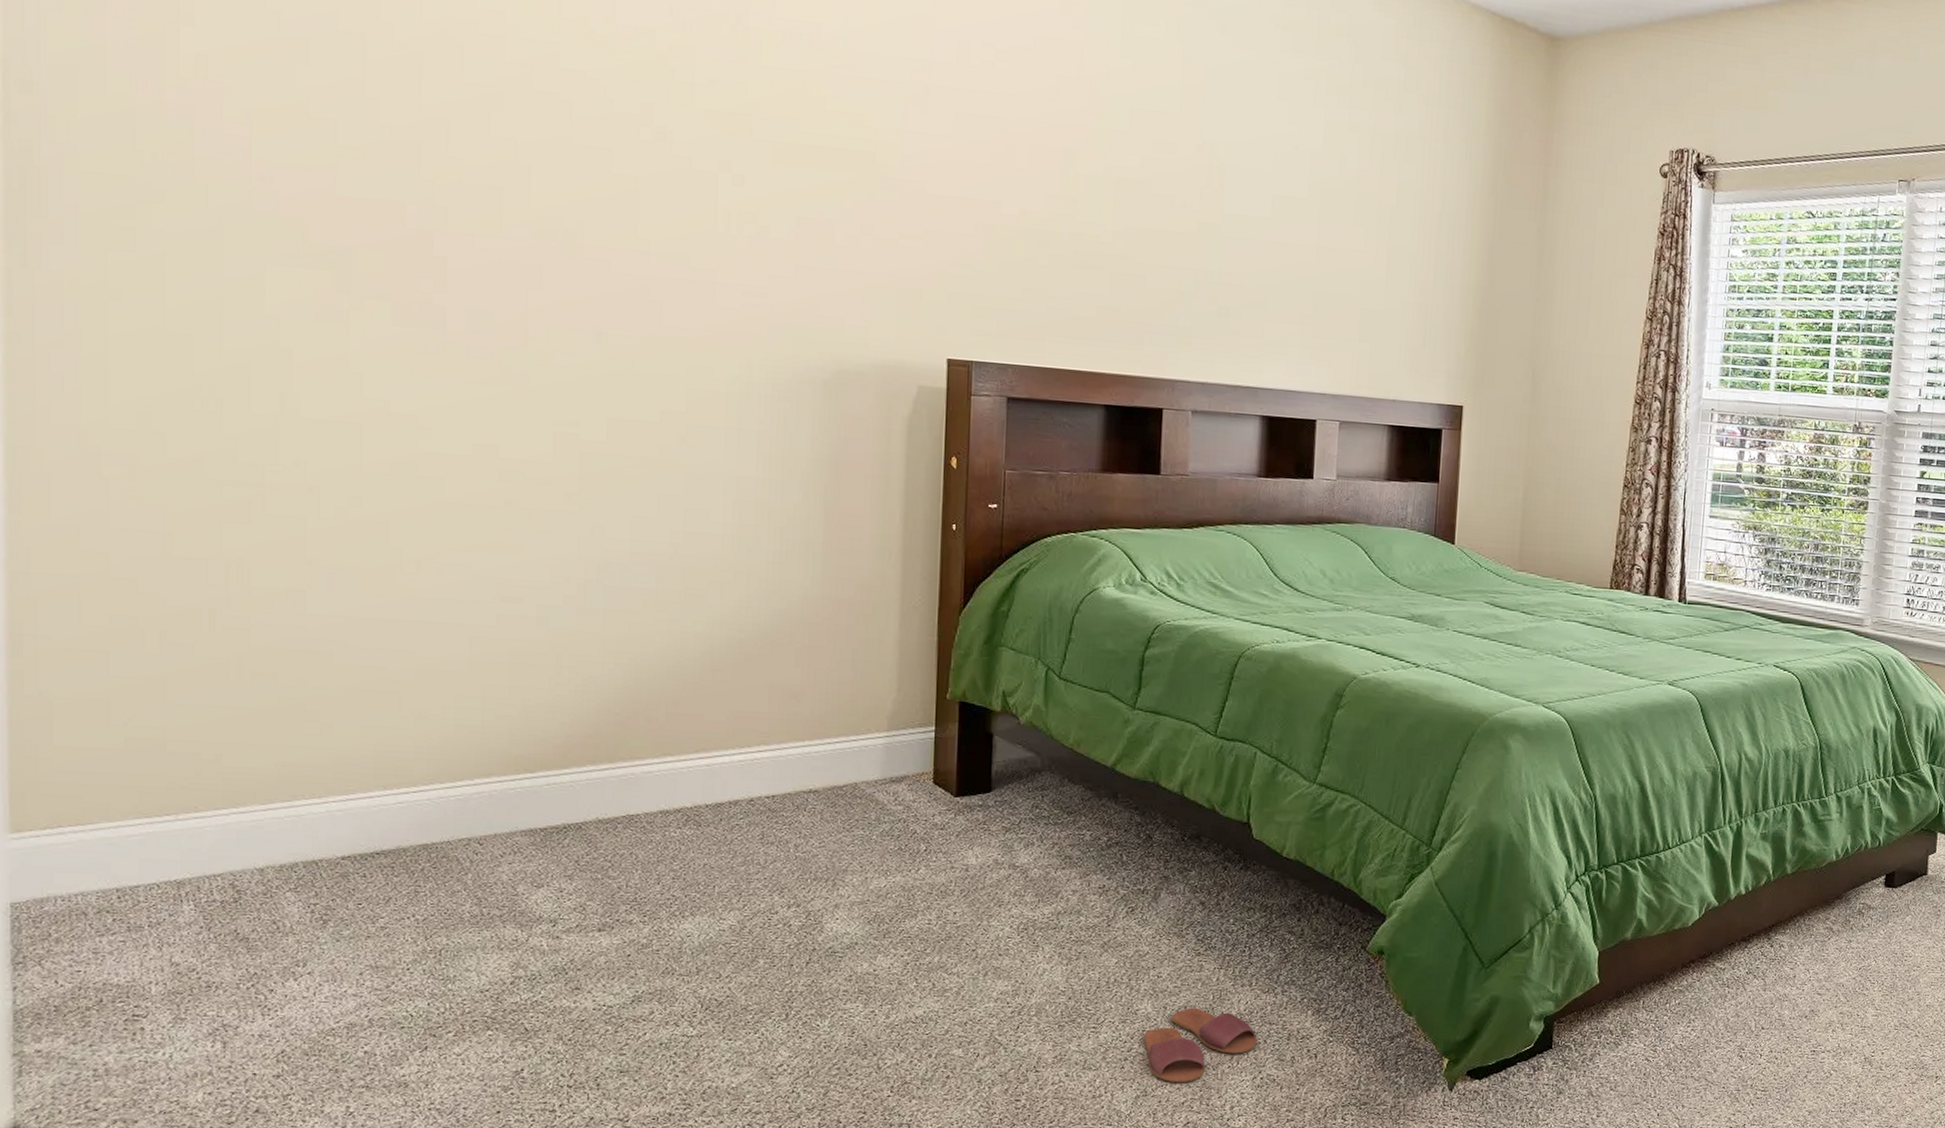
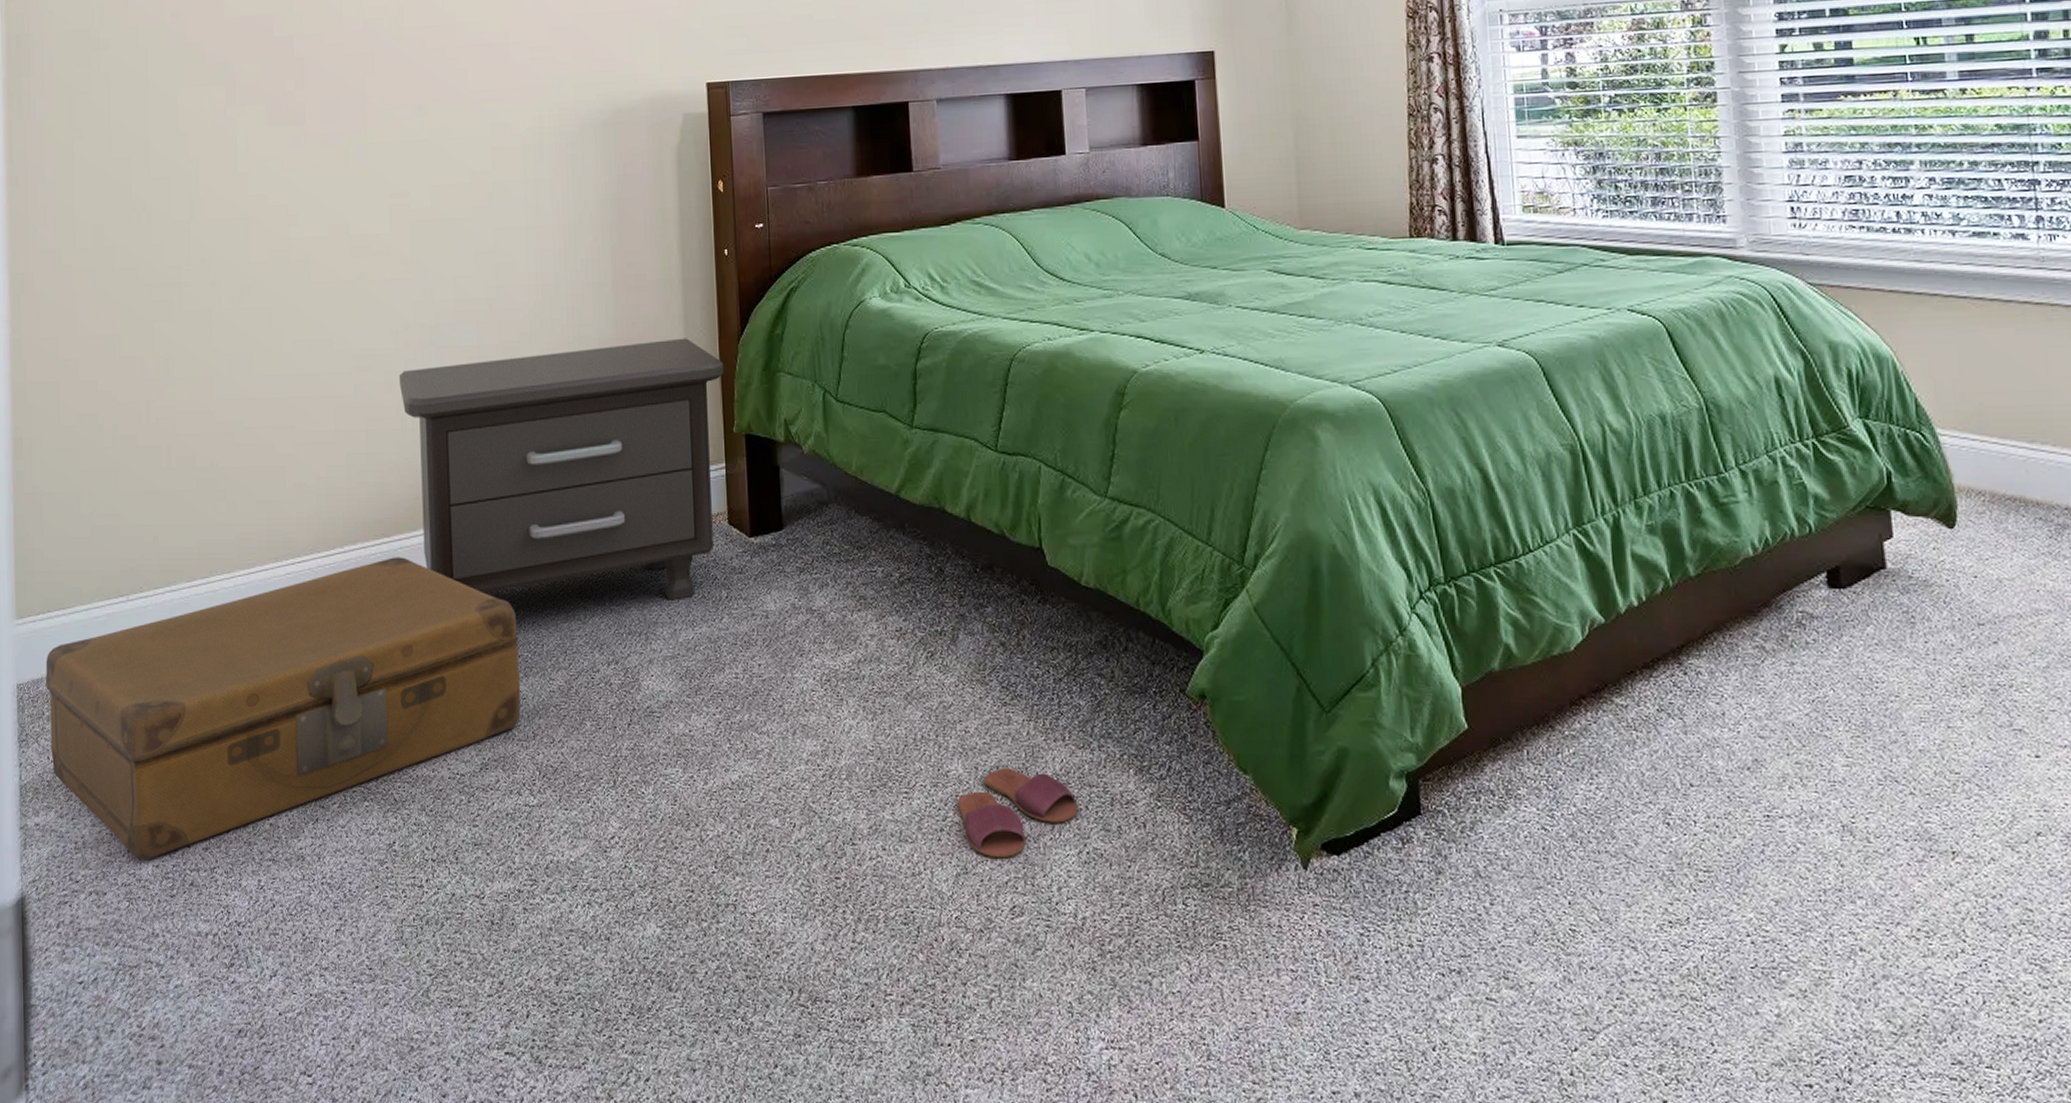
suitcase: none [54,793,686,1088] -> present [46,557,521,860]
nightstand: none [555,604,942,851] -> present [398,338,724,601]

